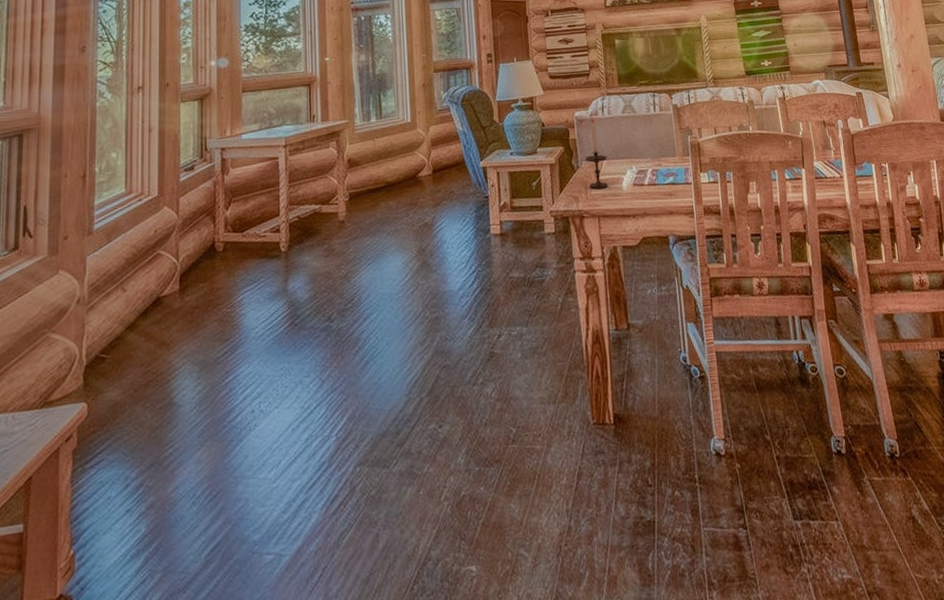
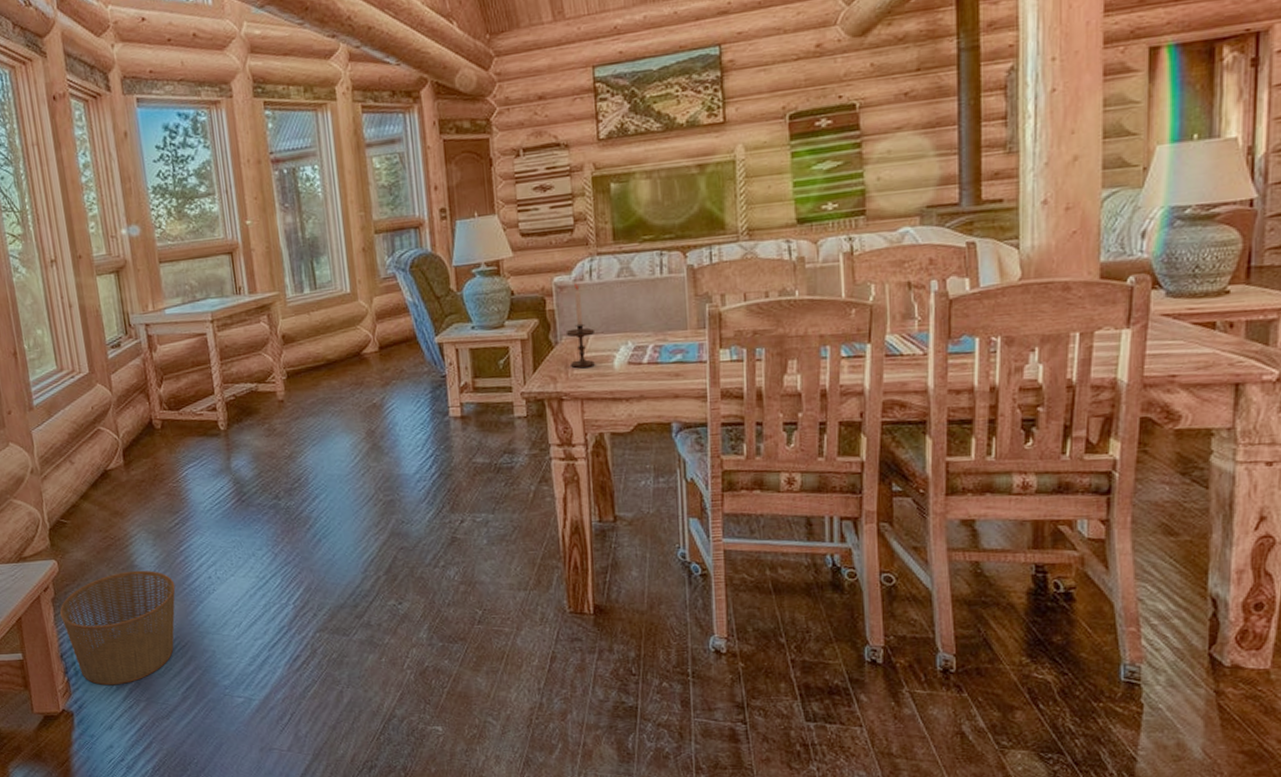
basket: none [78,408,215,557] -> present [59,570,176,686]

